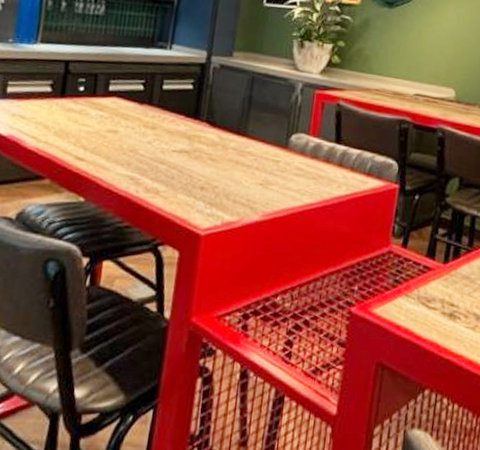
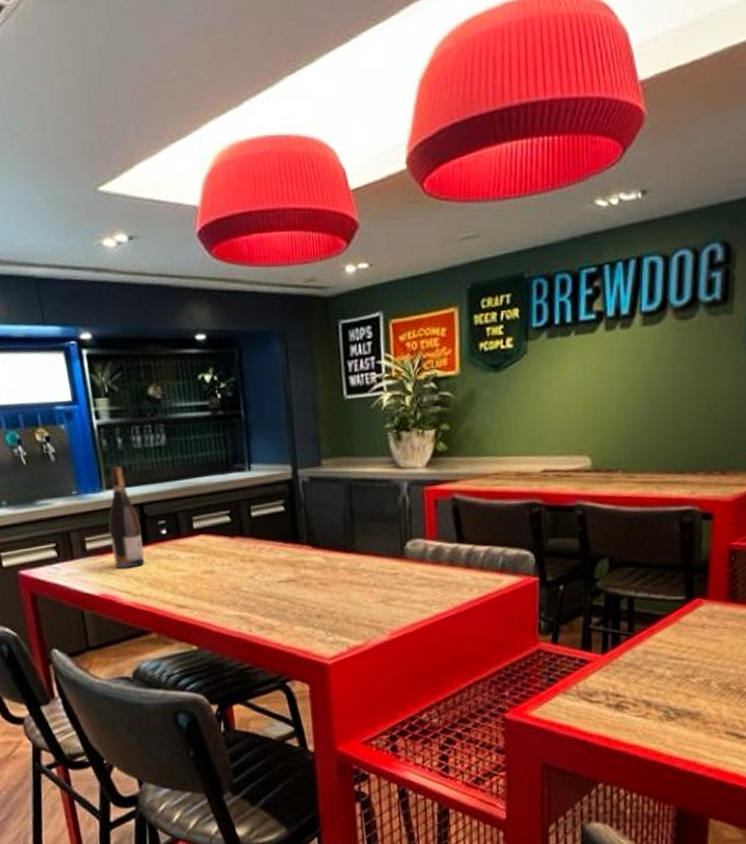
wine bottle: none [29,25,63,116] -> present [108,466,145,568]

